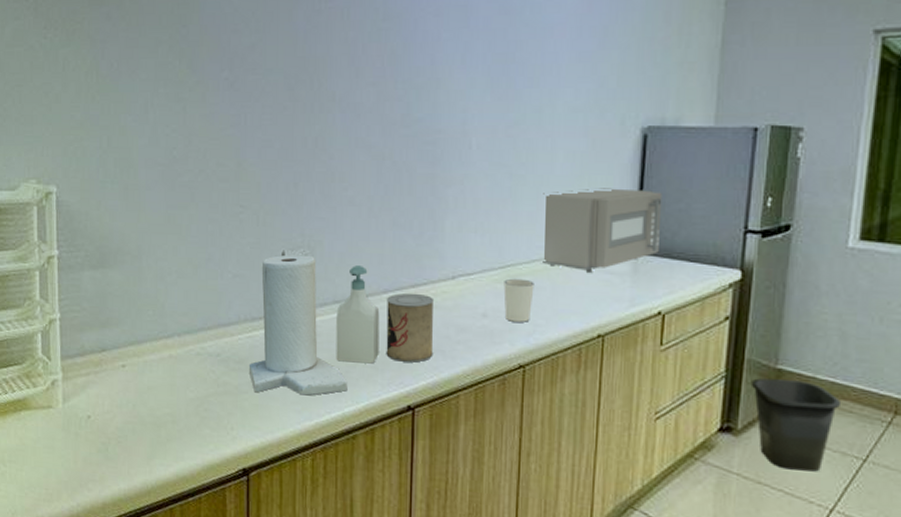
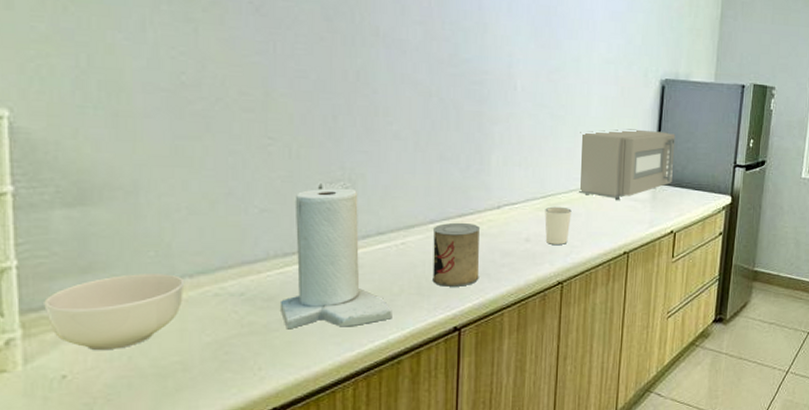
bowl: none [76,330,175,398] -> present [44,274,185,351]
soap bottle: present [336,266,380,364] -> none [379,198,426,291]
waste bin: present [750,378,840,472] -> none [736,279,794,346]

